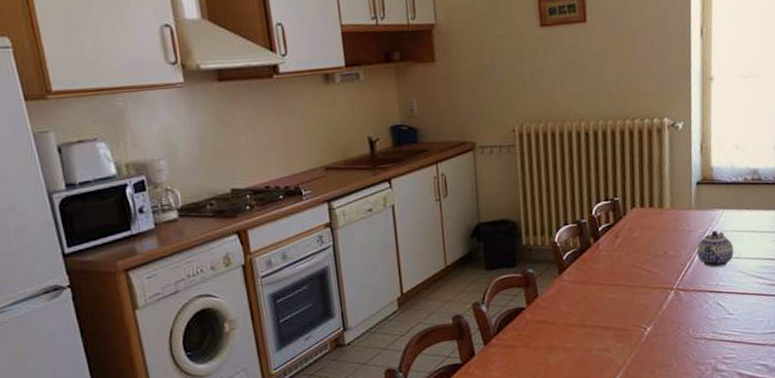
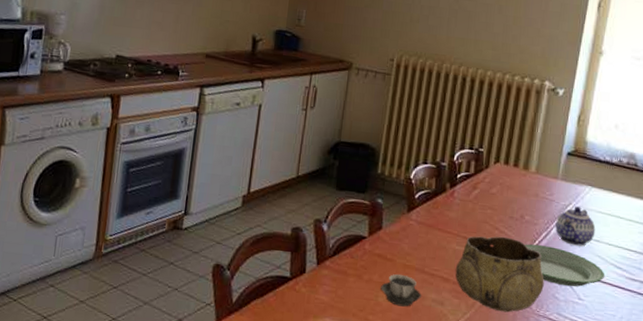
cup: none [548,333,588,363] -> present [381,274,422,307]
decorative bowl: none [613,274,697,344] -> present [455,236,544,313]
plate: none [672,273,749,307] -> present [524,244,606,287]

